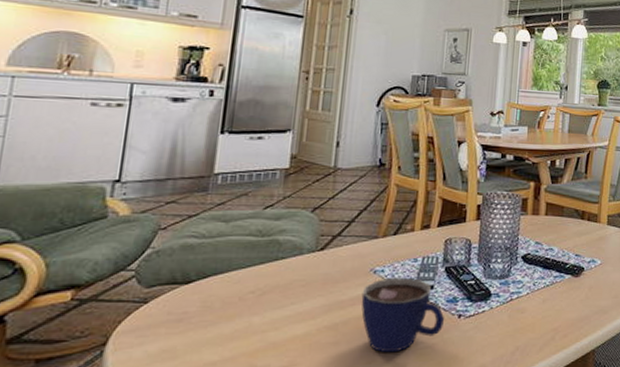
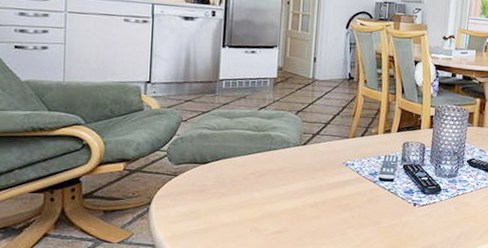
cup: present [361,277,445,353] -> none [336,170,403,228]

